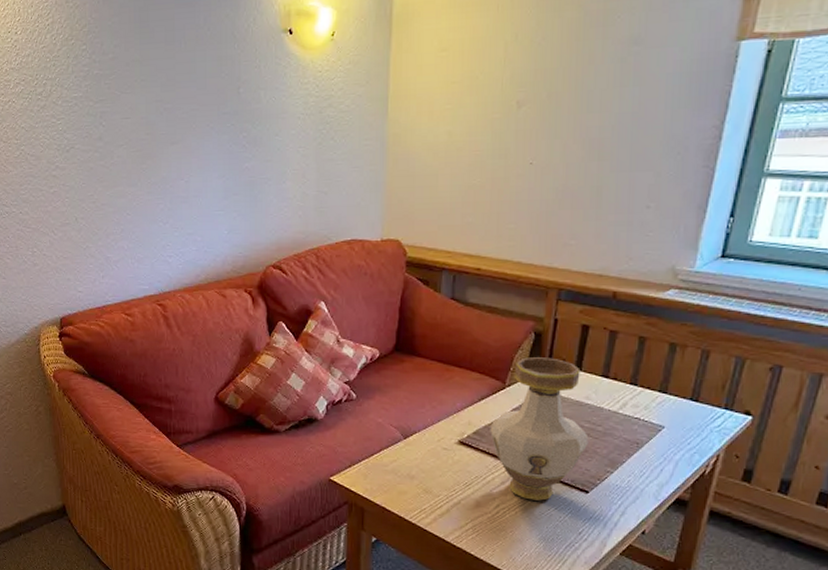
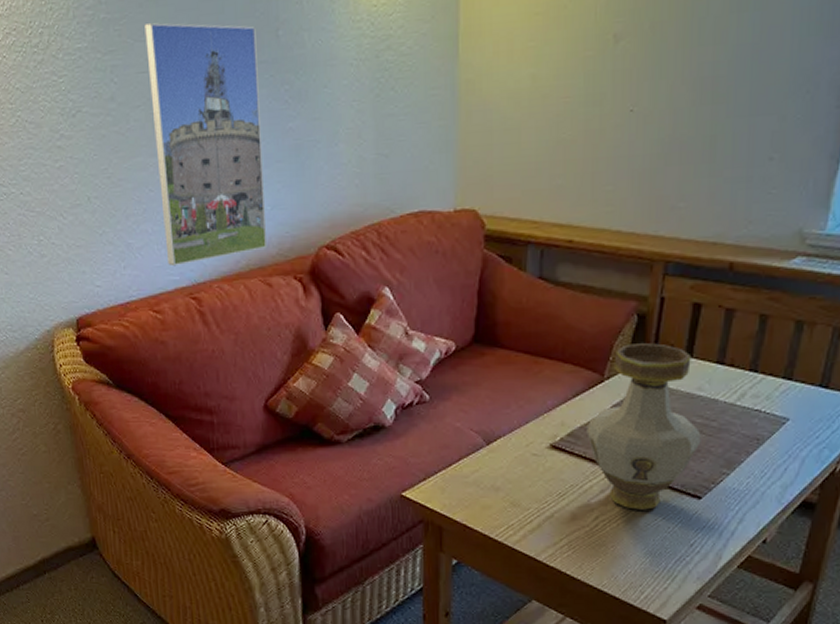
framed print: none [130,79,224,278] -> present [144,22,268,267]

